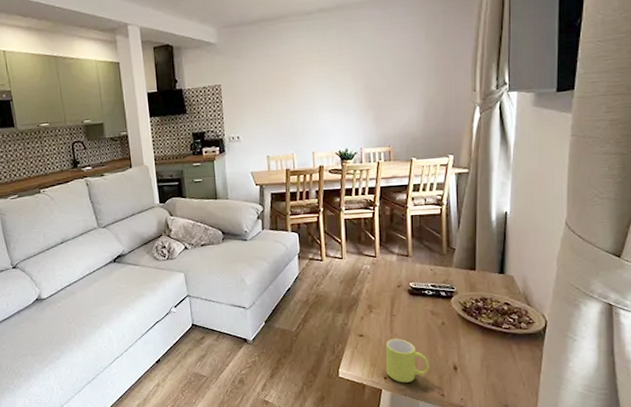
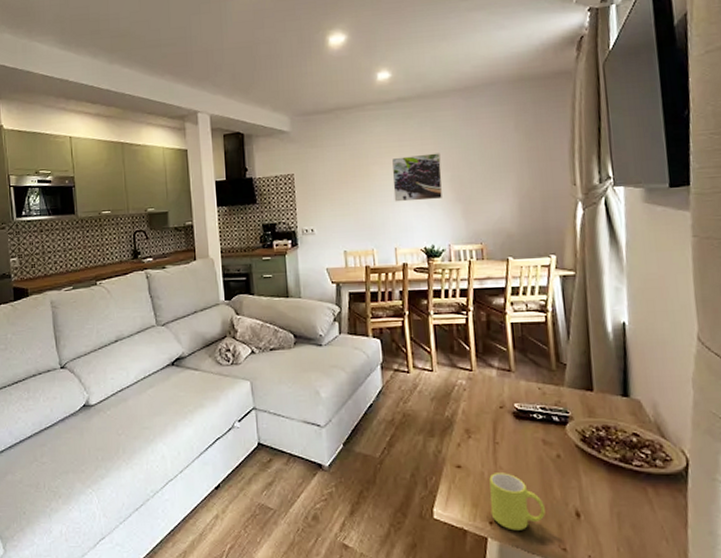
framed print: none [312,62,358,110] -> present [392,153,443,202]

